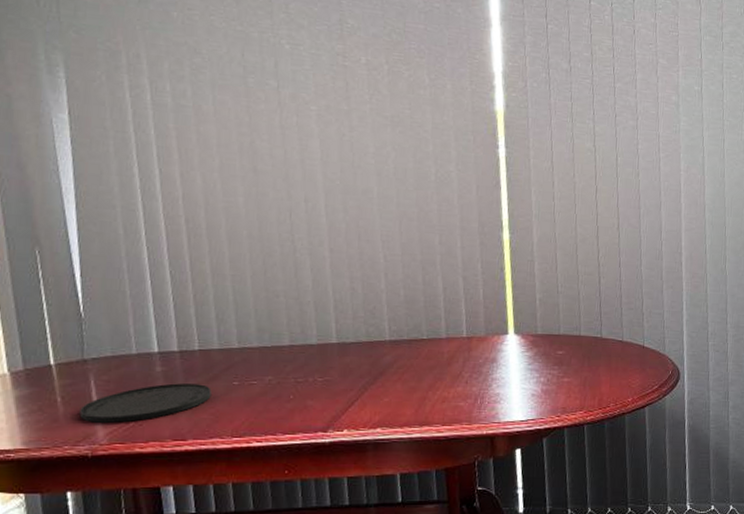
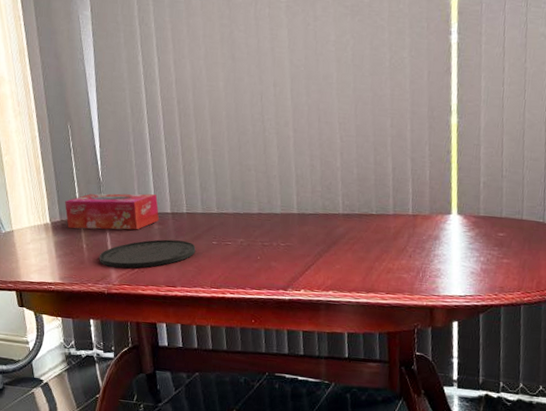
tissue box: none [30,329,163,379] -> present [65,193,160,230]

